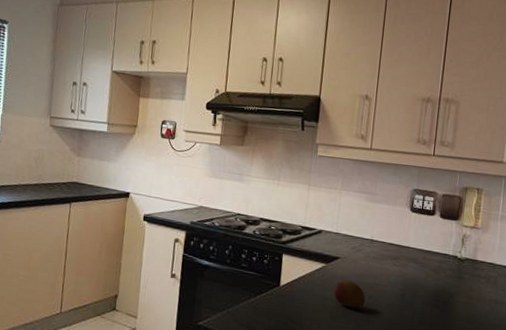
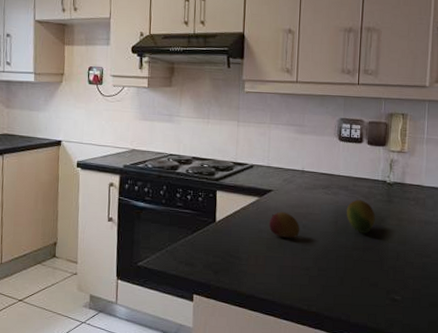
fruit: none [414,273,444,309] -> present [346,199,375,233]

